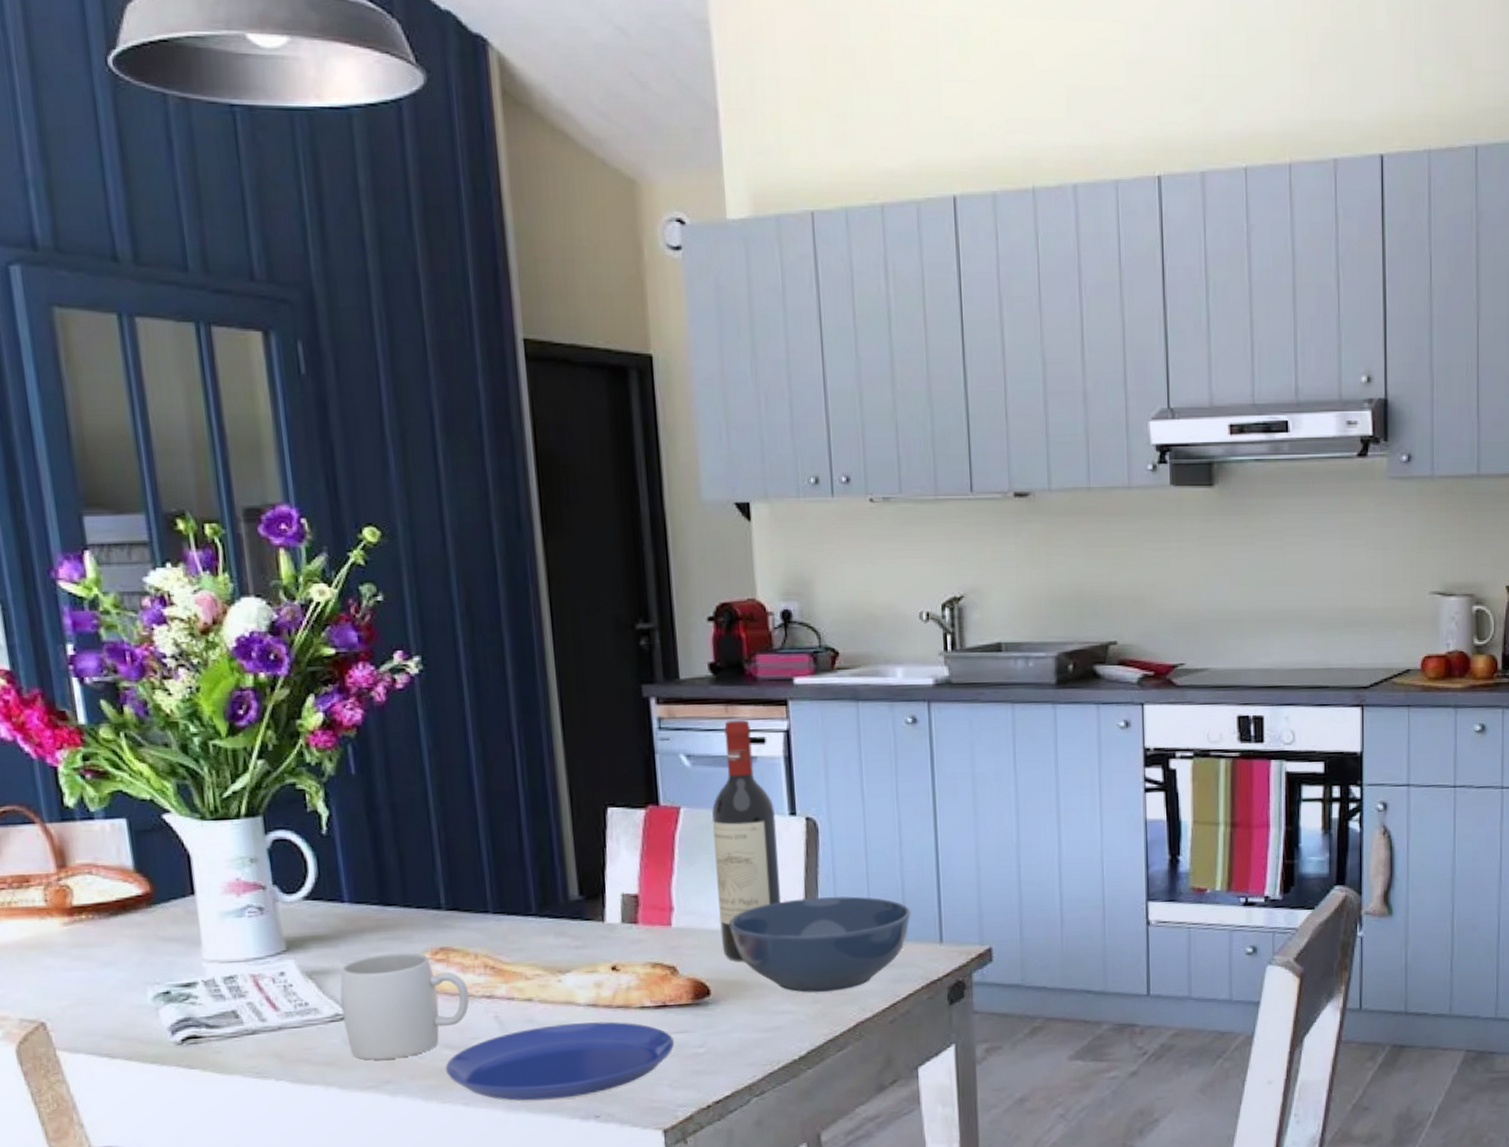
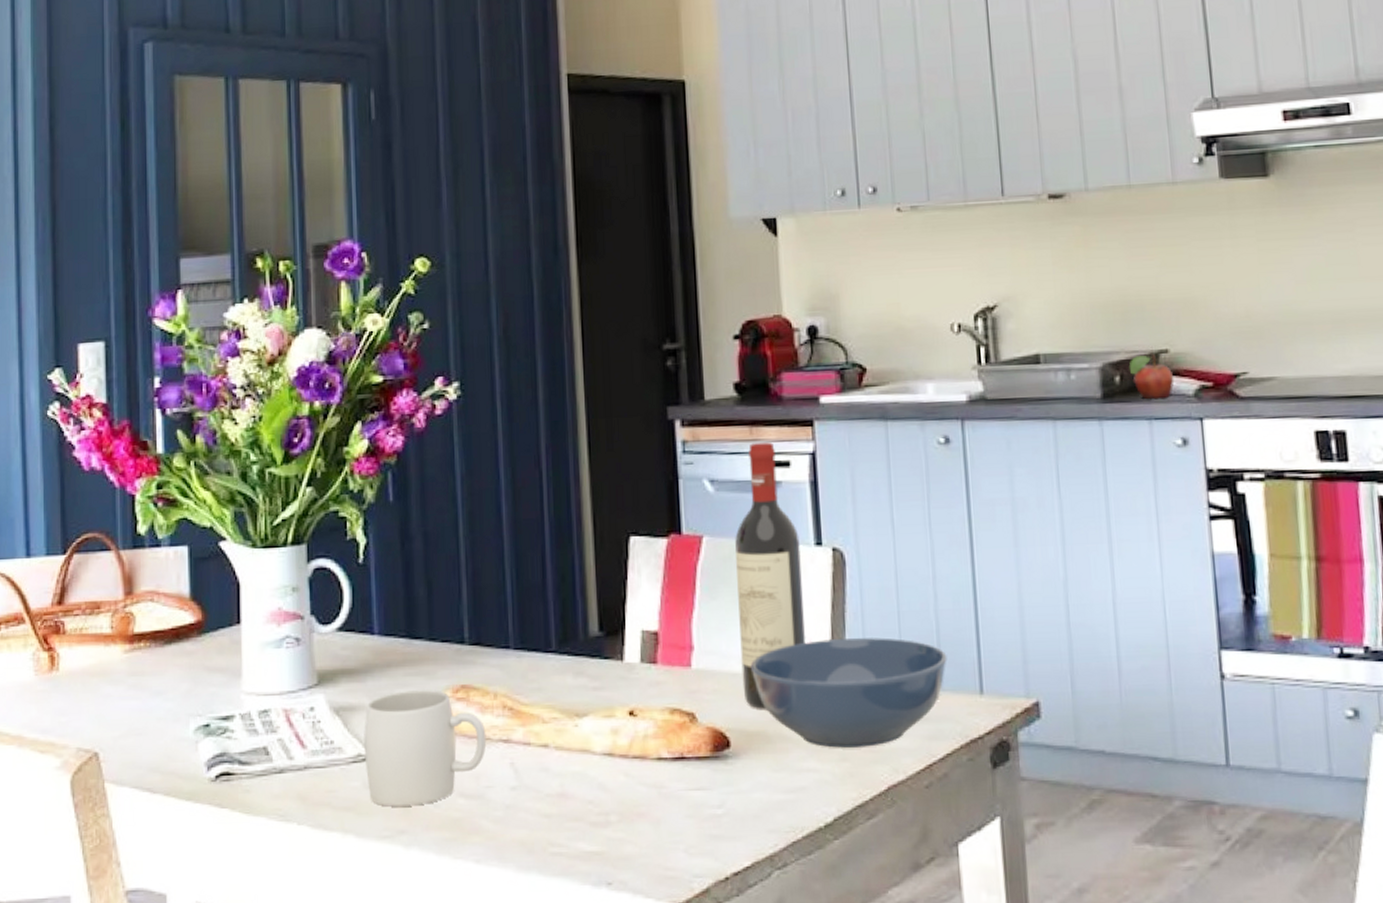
plate: present [445,1021,675,1101] -> none [459,774,692,861]
fruit: none [1081,645,1121,687] -> present [1128,354,1174,400]

